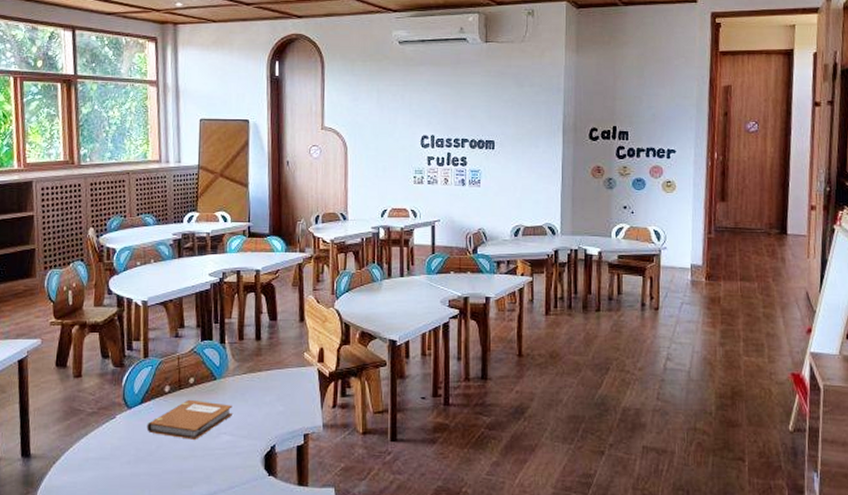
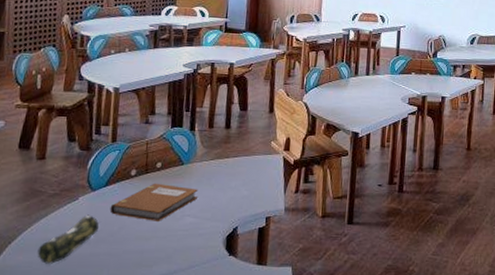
pencil case: none [80,433,138,484] -> present [37,214,100,264]

